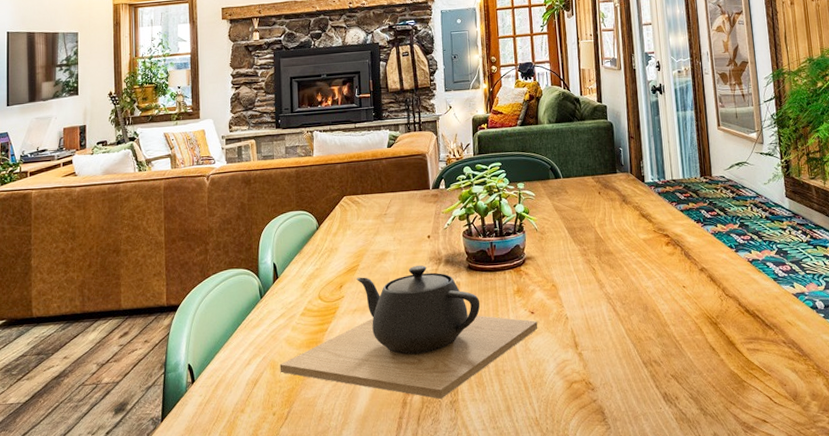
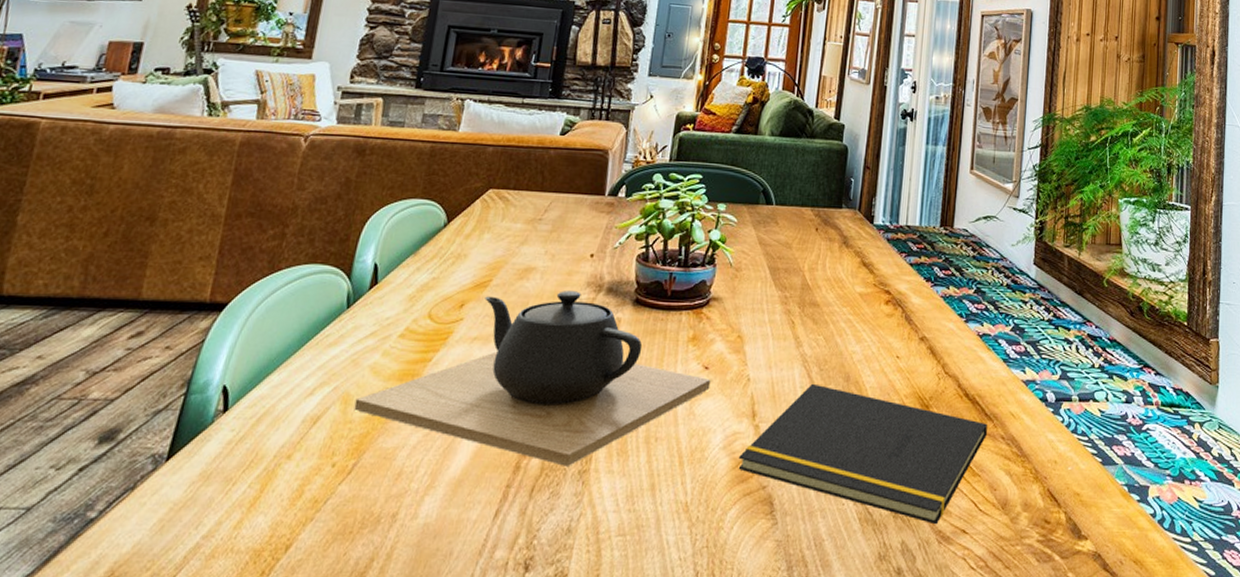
notepad: none [570,315,771,418] -> present [738,383,988,525]

